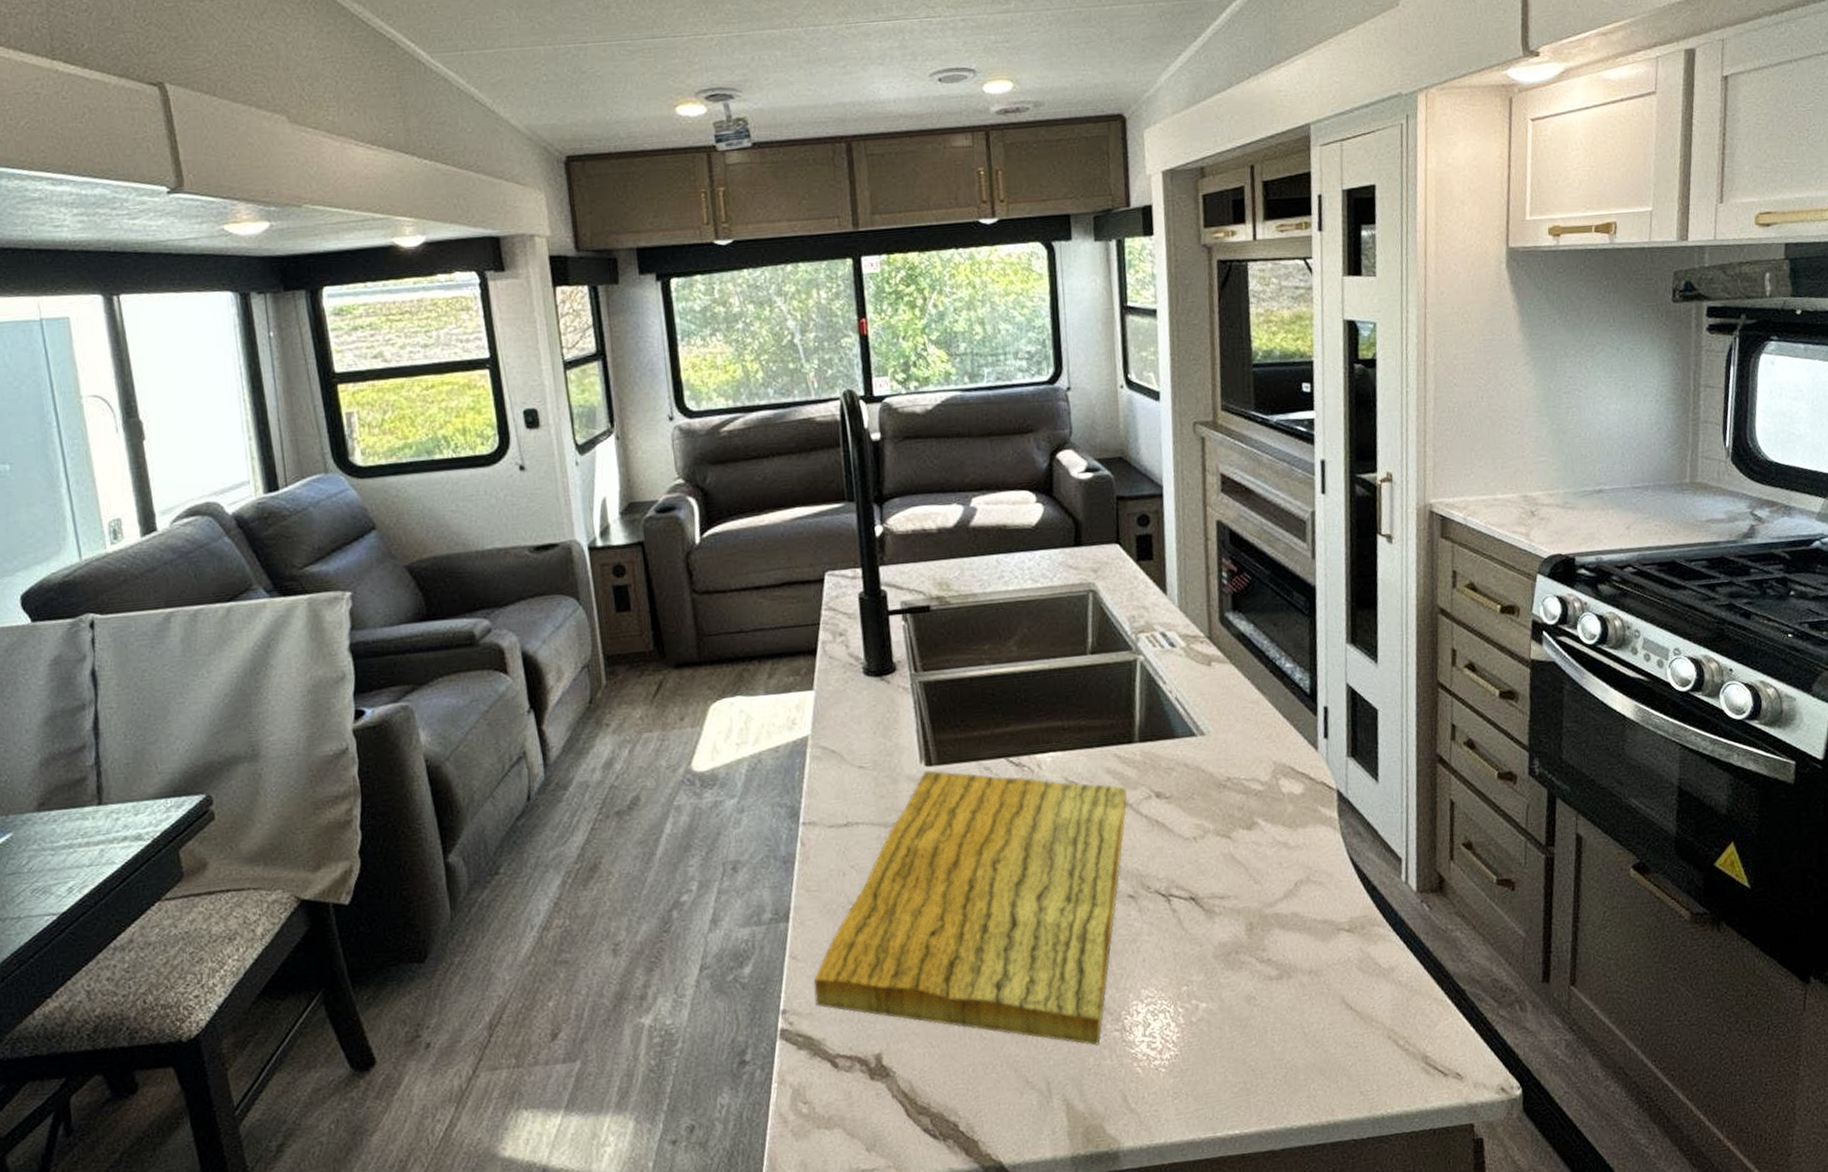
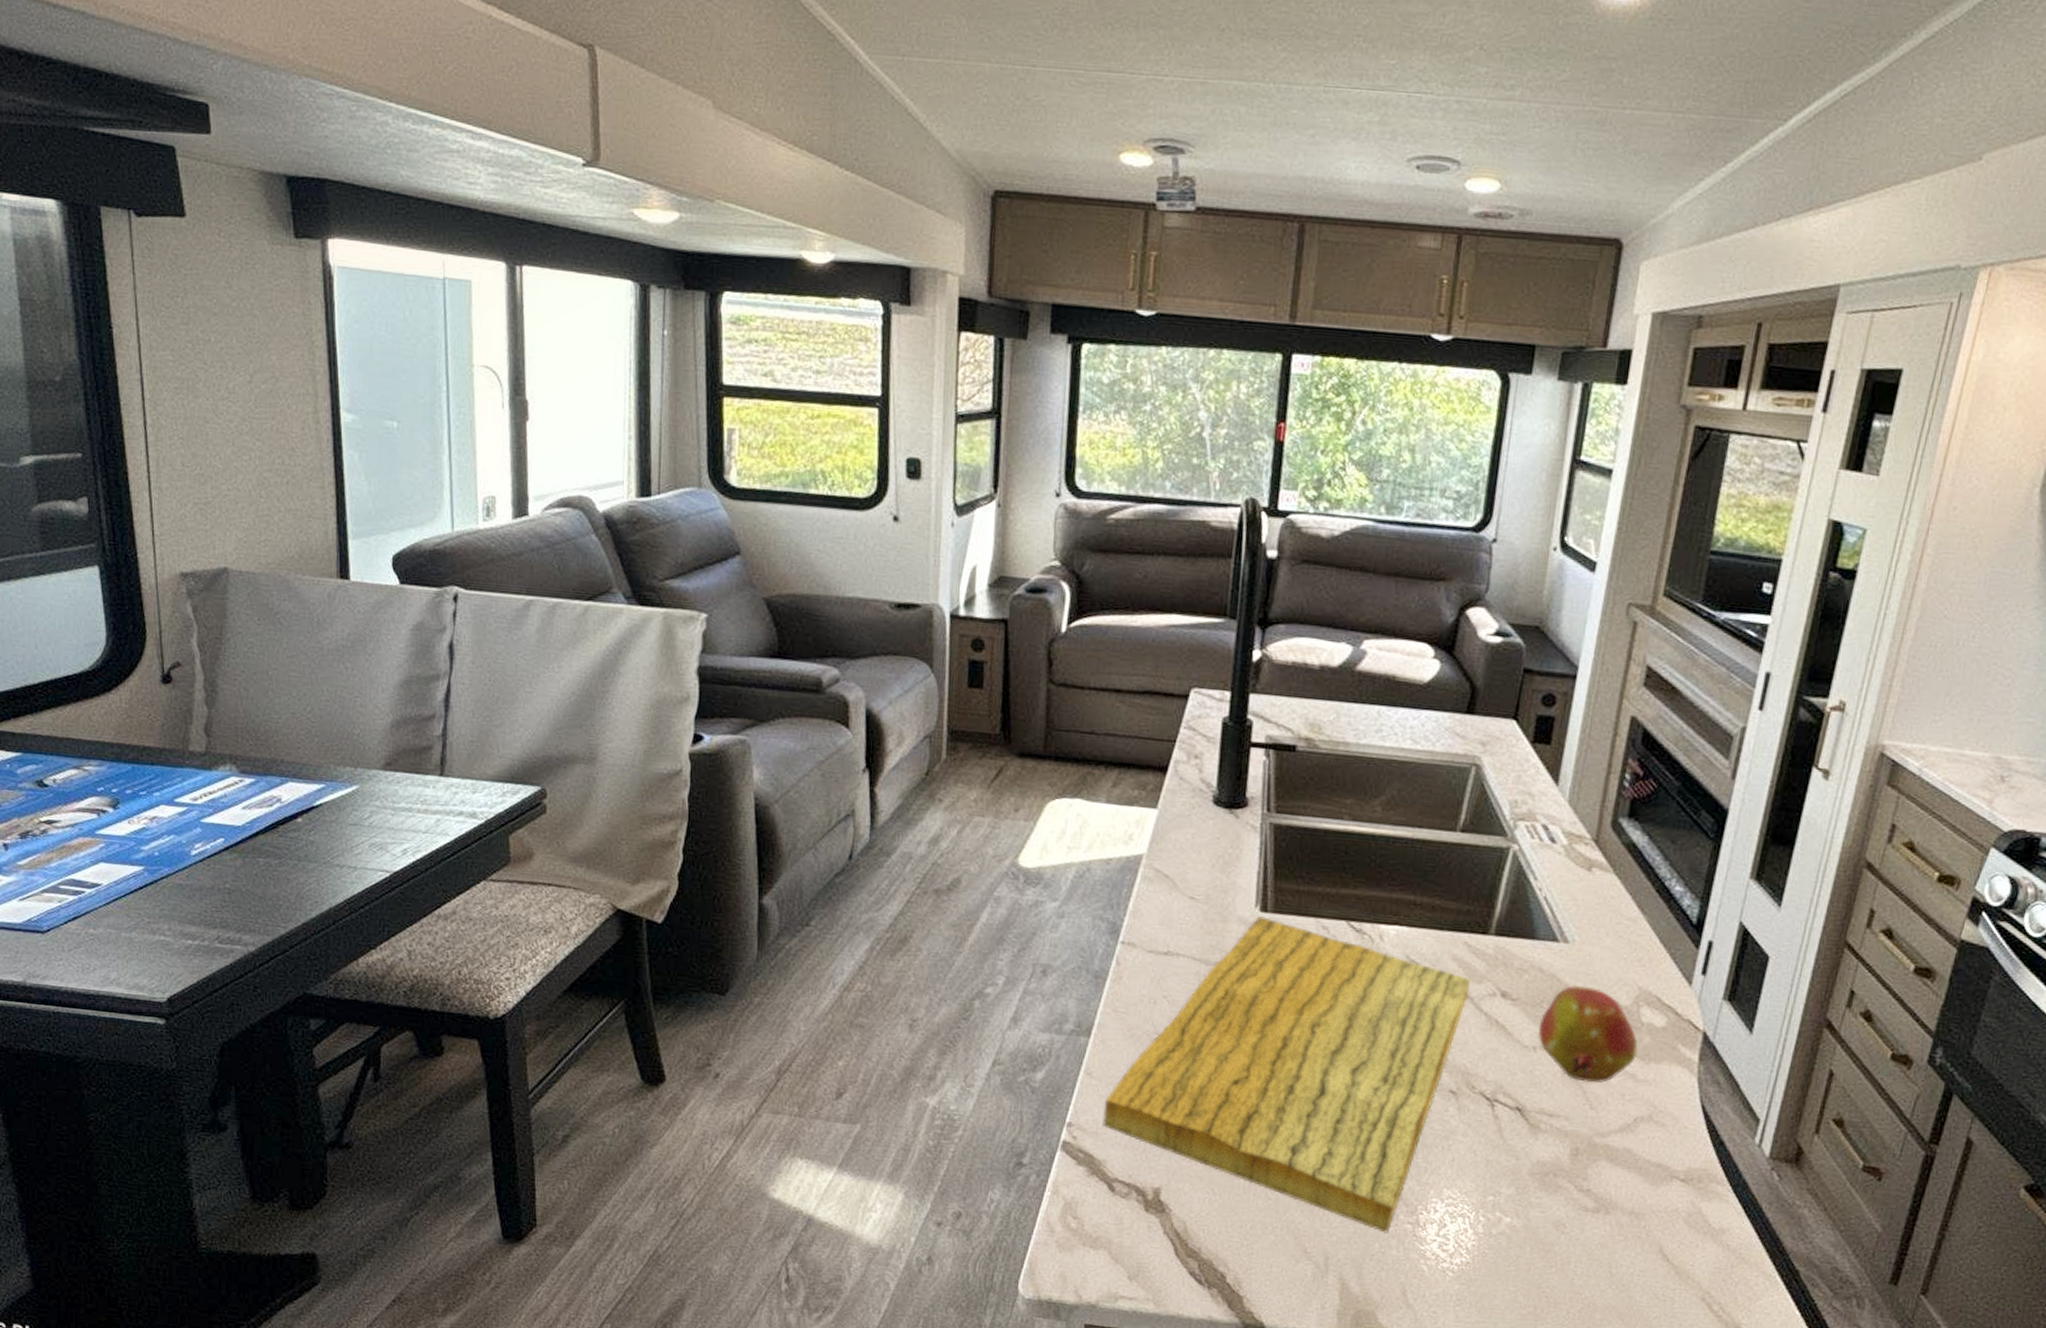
fruit: none [1194,771,1285,861] -> present [1538,984,1638,1084]

